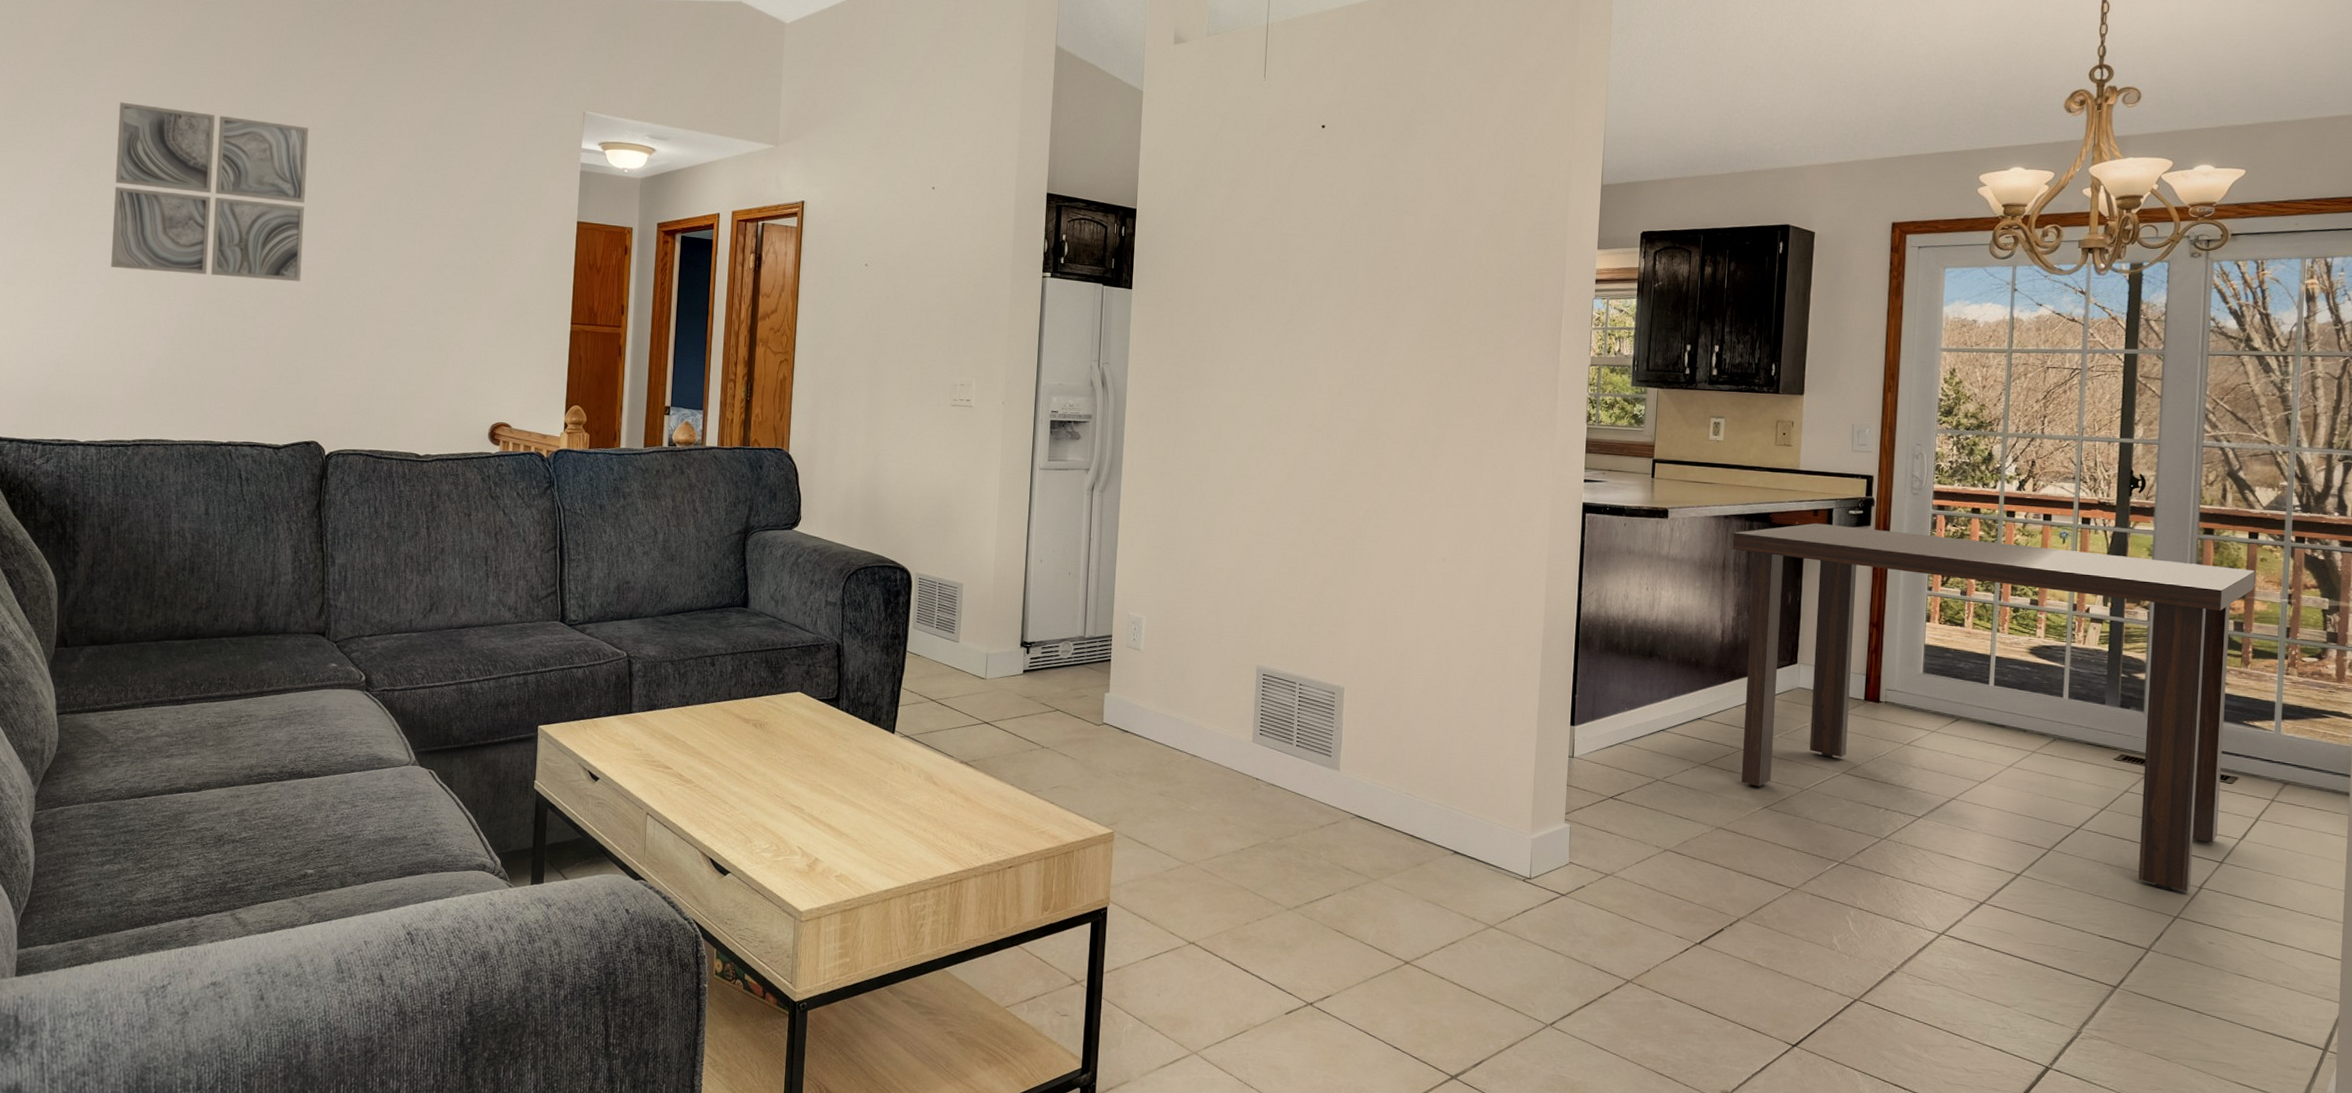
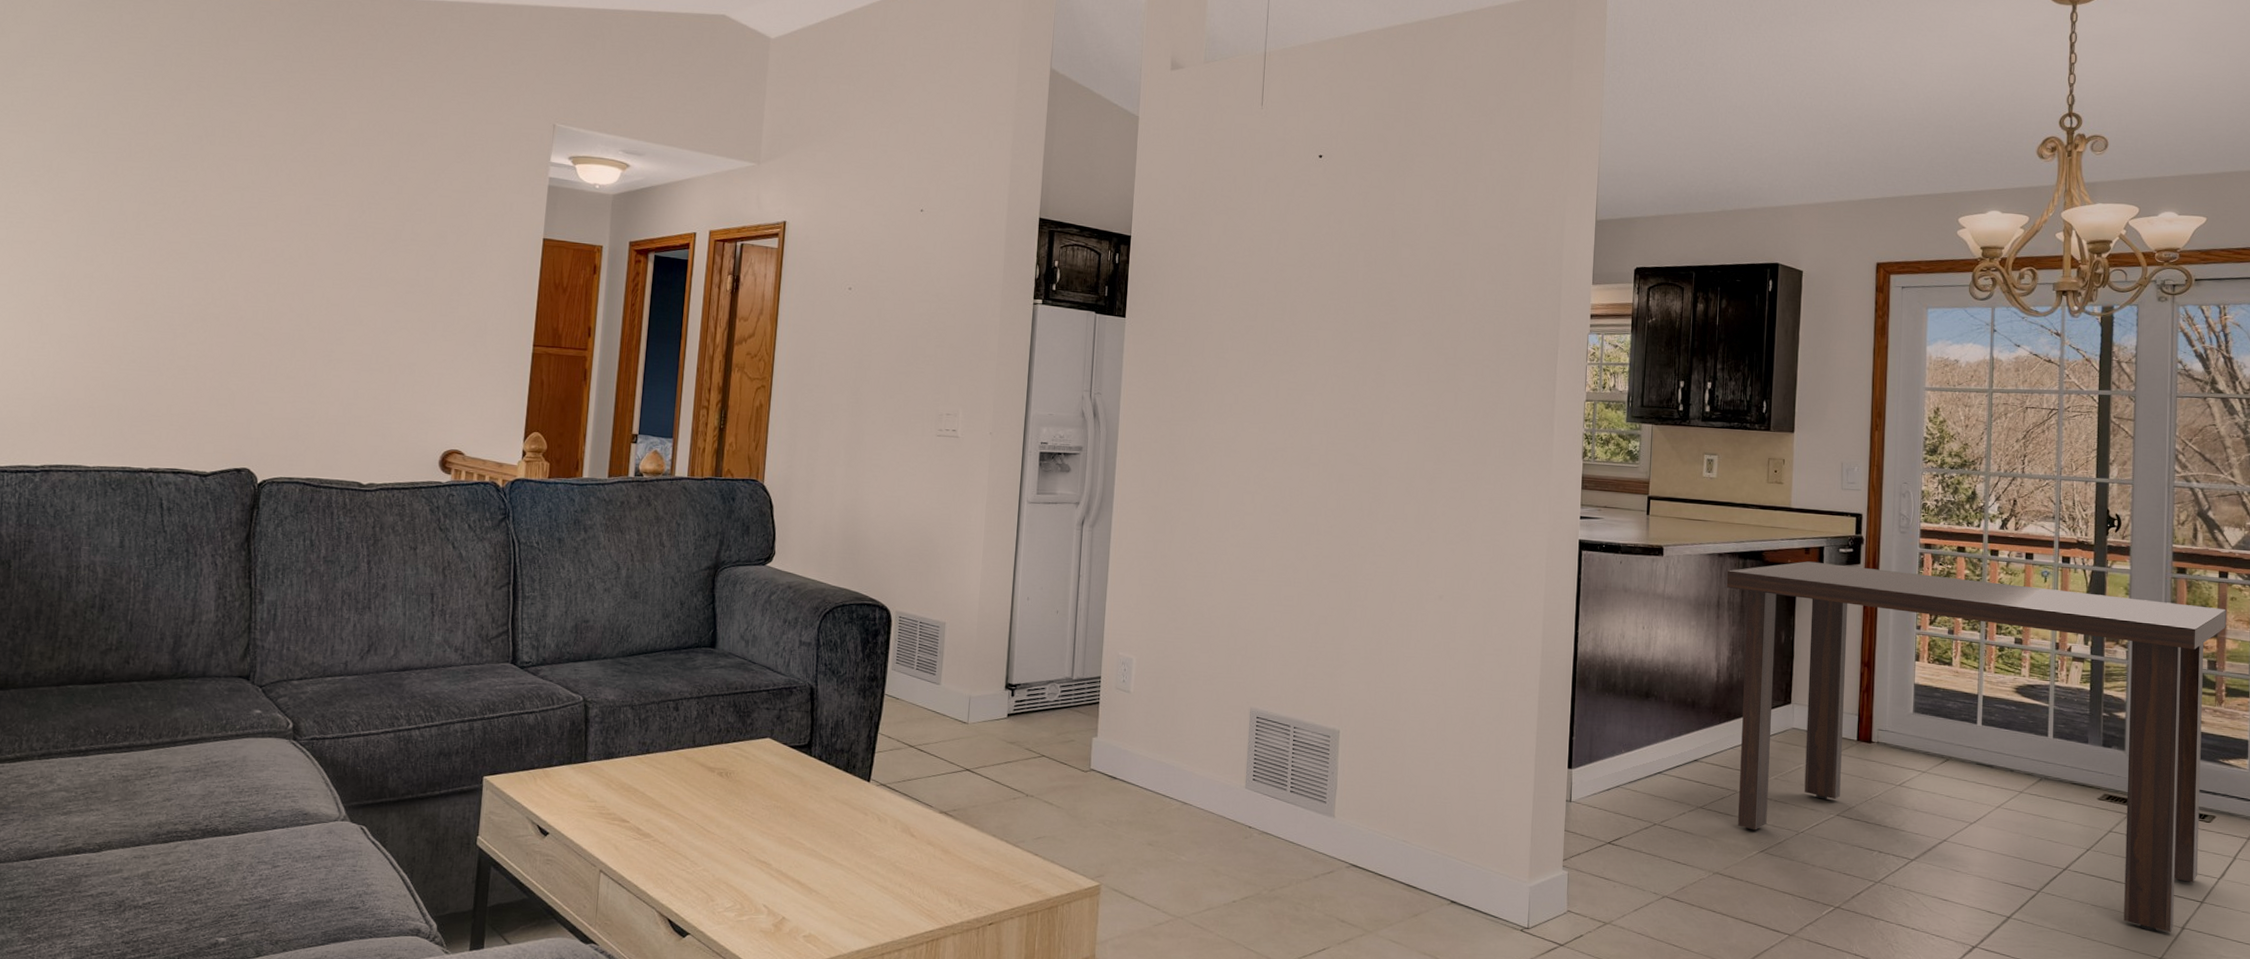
wall art: present [111,102,309,282] -> none [25,102,254,298]

